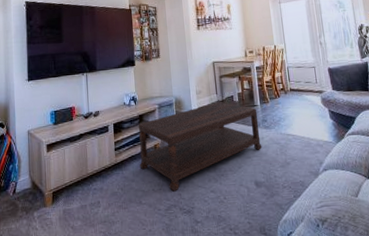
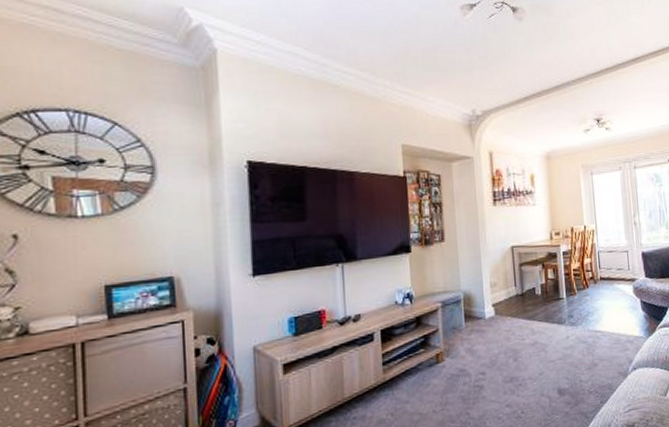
coffee table: present [139,102,262,192] -> none [415,296,567,411]

